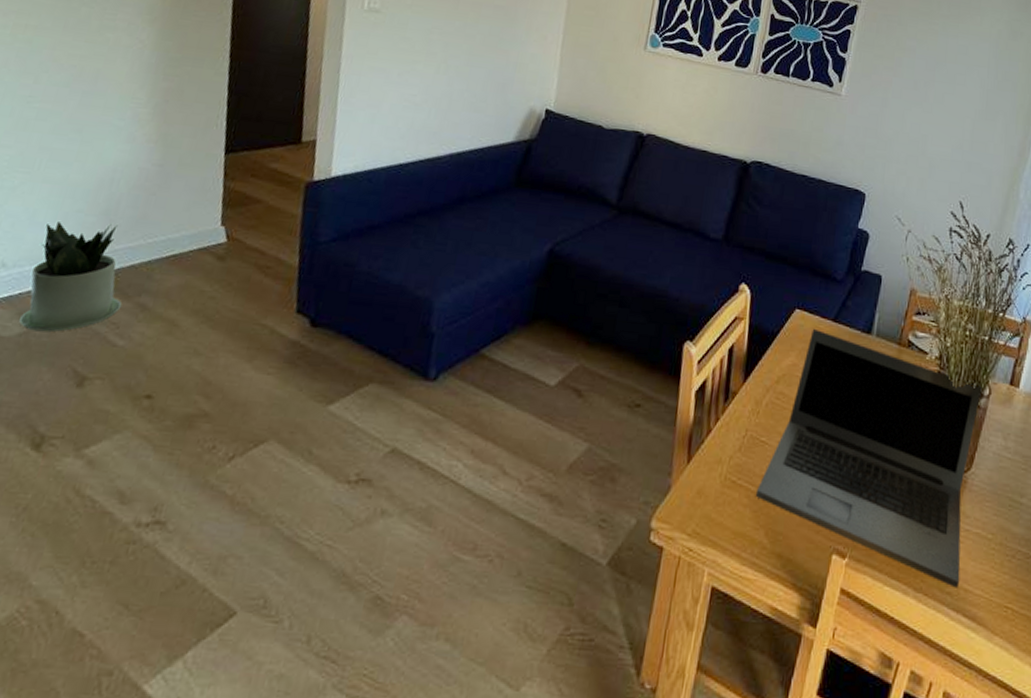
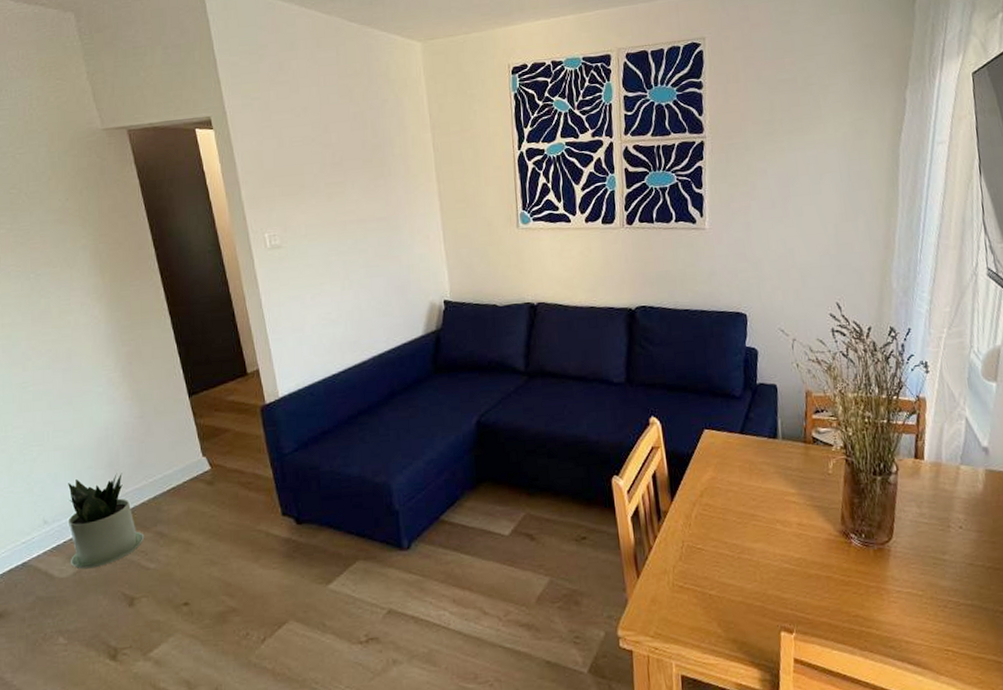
laptop: present [755,328,982,588] -> none [702,443,900,642]

